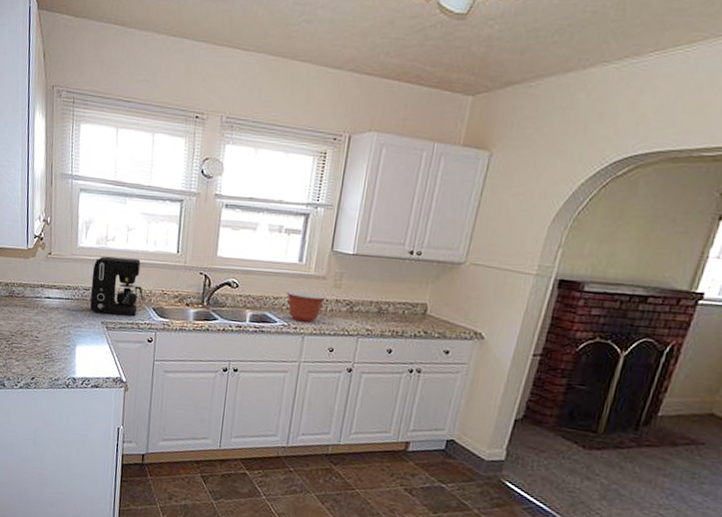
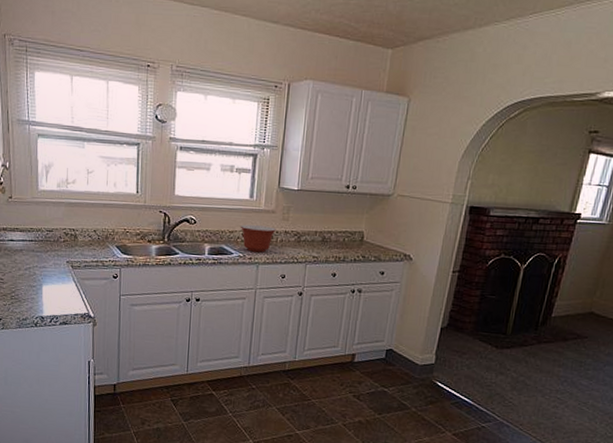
coffee maker: present [90,256,144,317] -> none [54,198,107,255]

